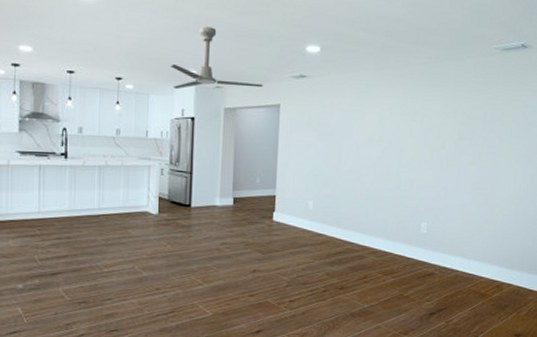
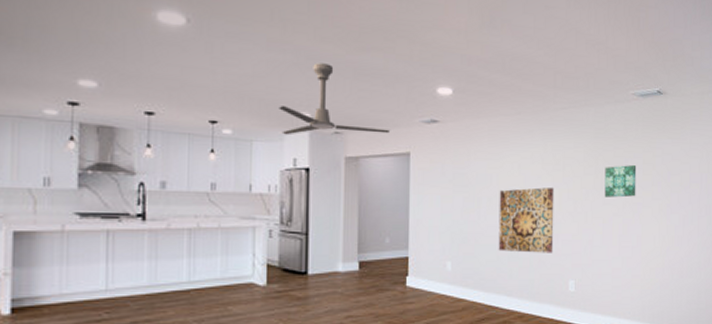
wall art: none [356,136,412,197] -> present [498,187,554,253]
wall art: none [461,116,495,148] -> present [604,164,637,198]

